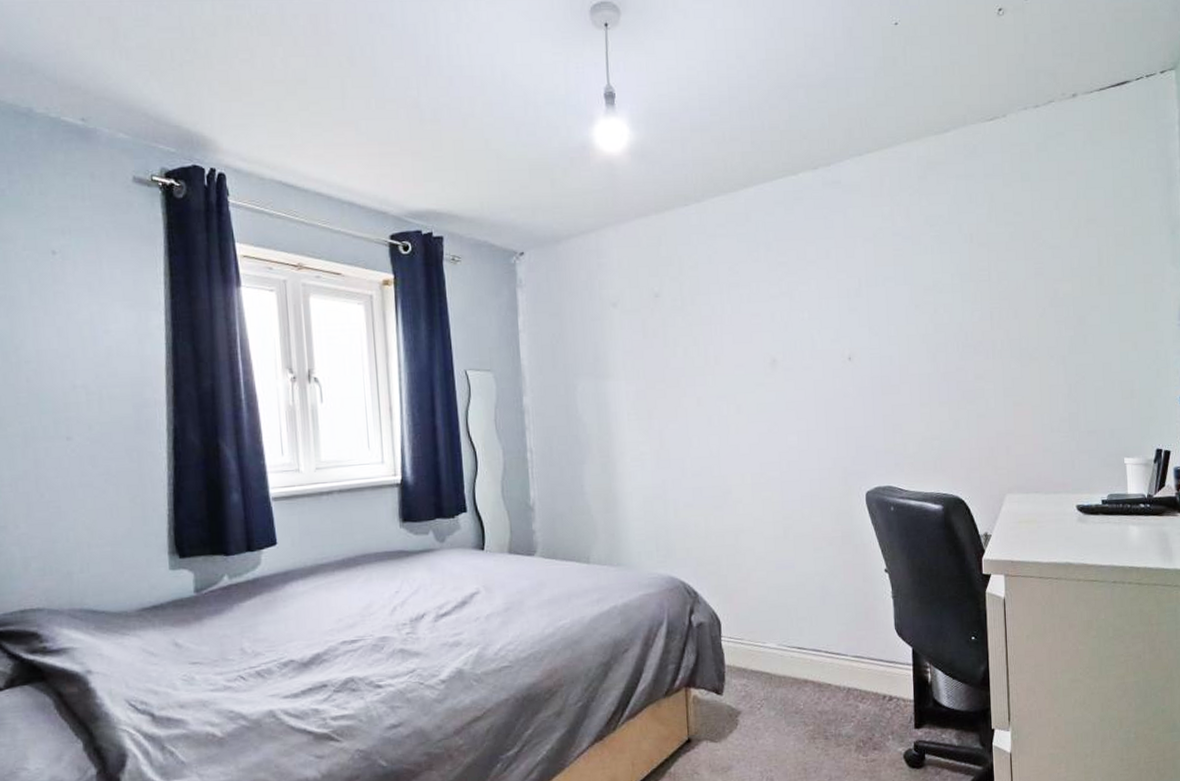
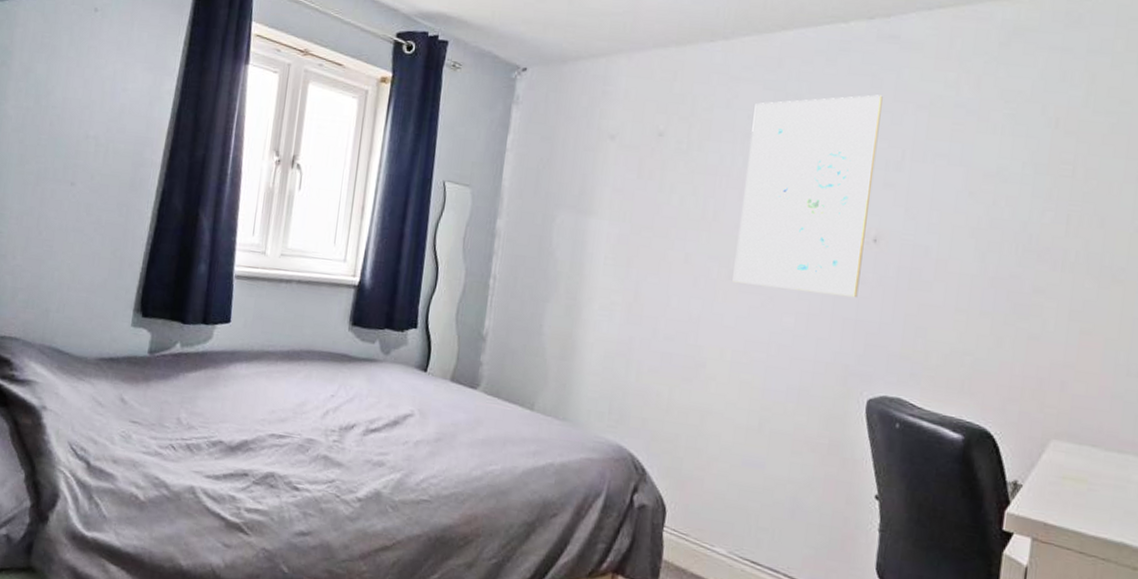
wall art: none [733,234,844,415] -> present [732,94,883,297]

